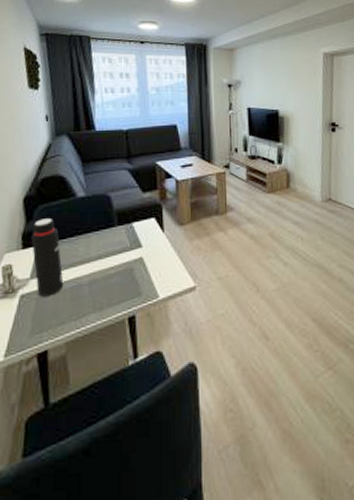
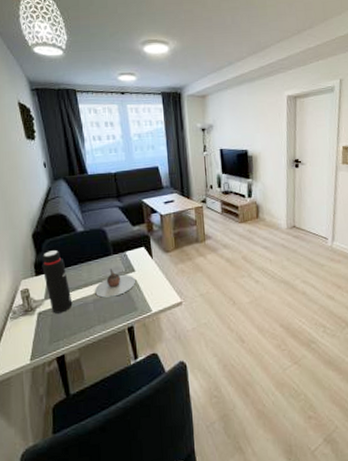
teapot: none [92,243,142,279] -> present [95,269,135,298]

